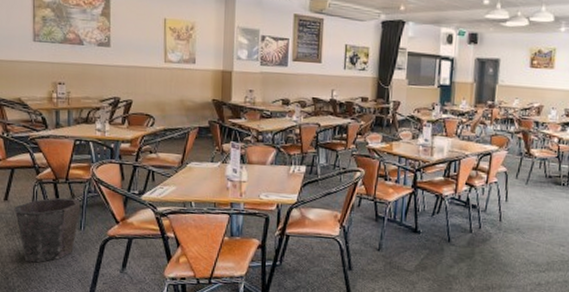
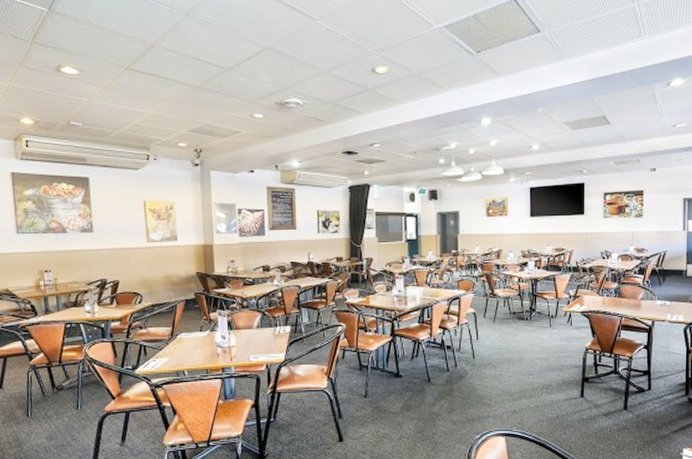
waste bin: present [15,198,81,262] -> none [10,379,76,445]

